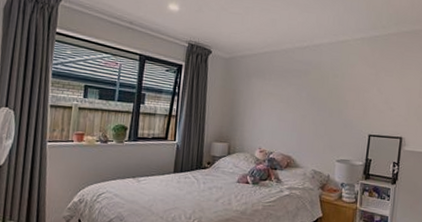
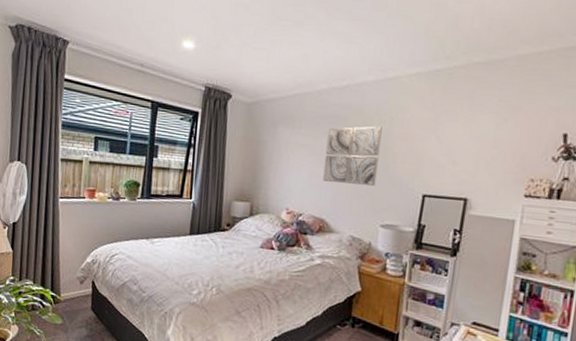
wall art: none [289,79,336,128] -> present [322,126,382,186]

